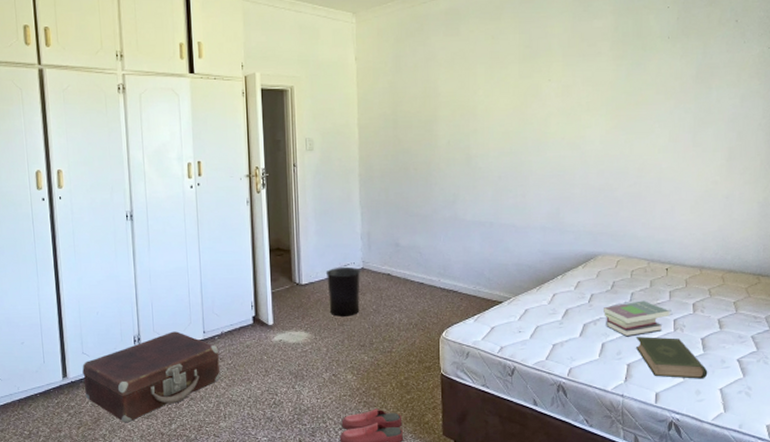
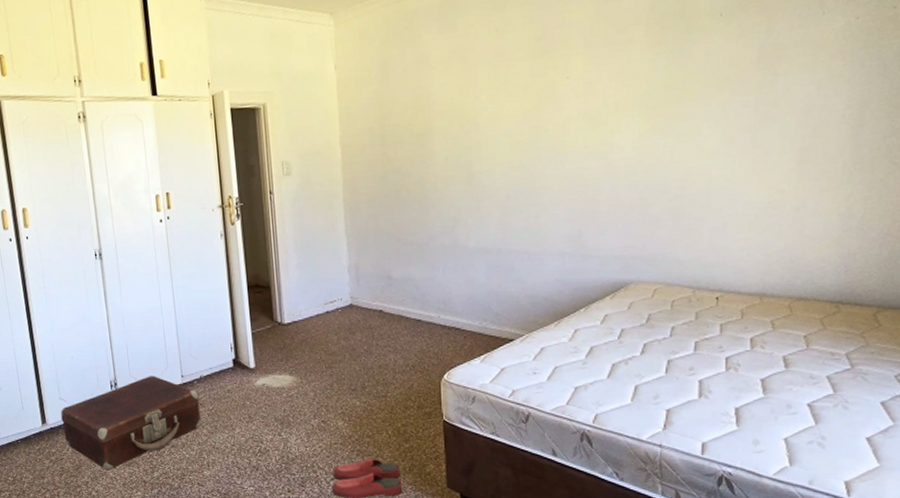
waste bin: present [325,267,361,317] -> none [310,304,350,358]
books: present [604,300,670,337] -> none [637,335,721,378]
book: present [635,337,708,379] -> none [677,378,769,427]

